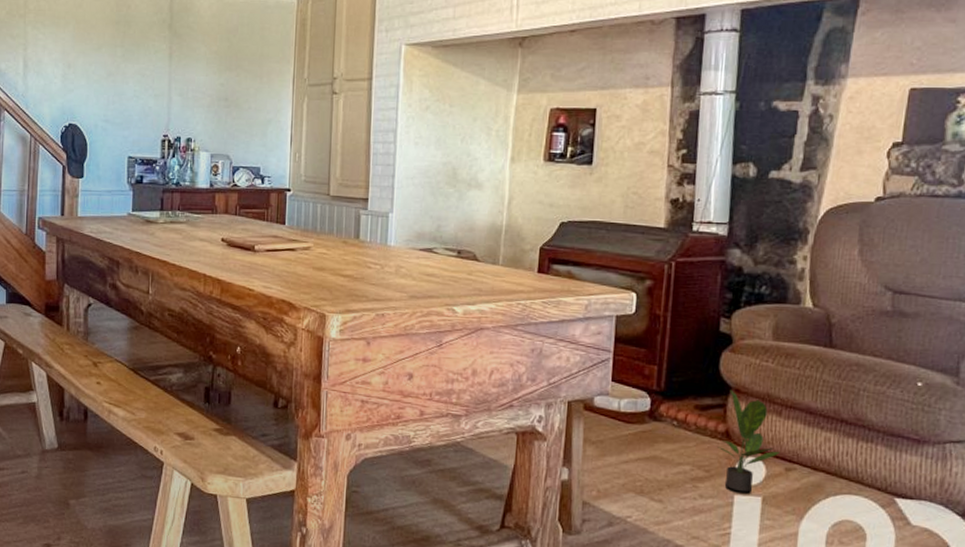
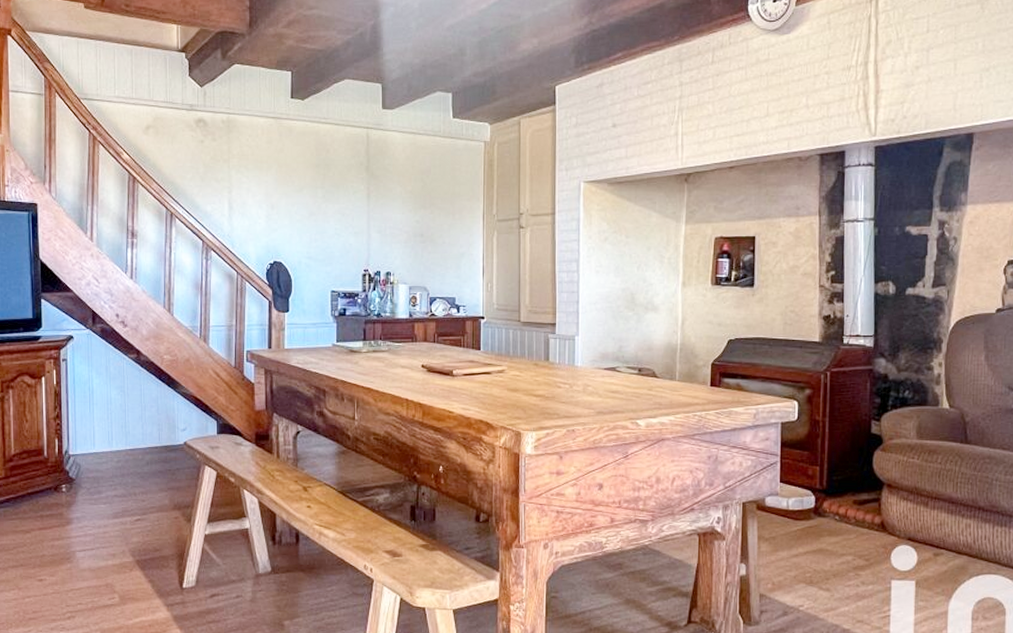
potted plant: present [717,389,780,495] -> none [875,484,928,580]

